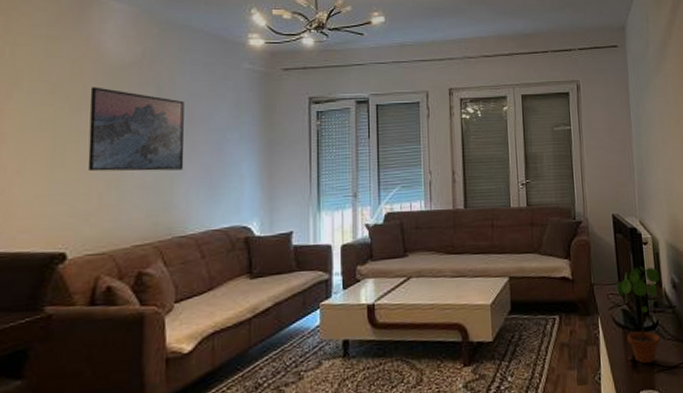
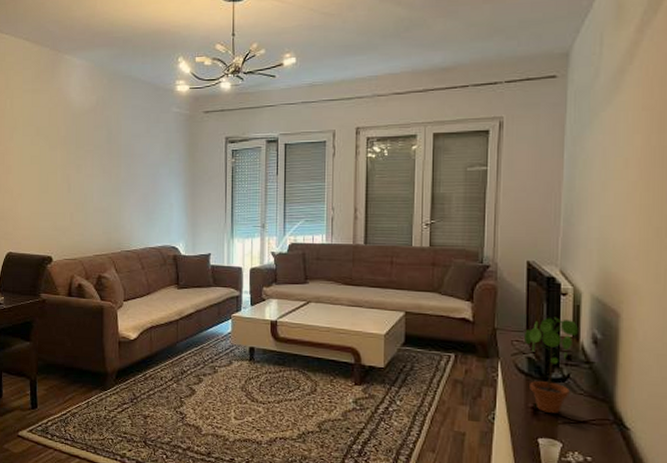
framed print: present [87,87,185,172] -> none [62,129,128,198]

